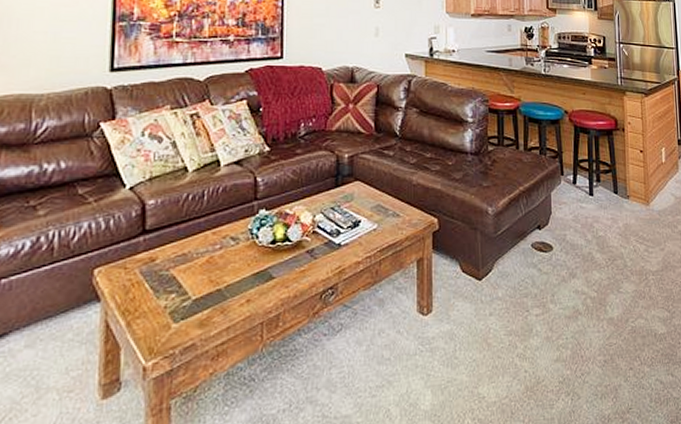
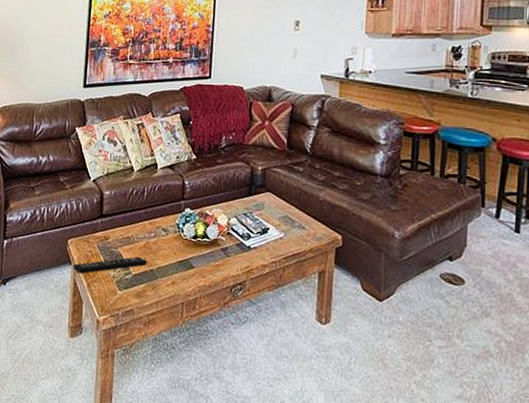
remote control: none [104,275,212,310] -> present [74,256,147,273]

